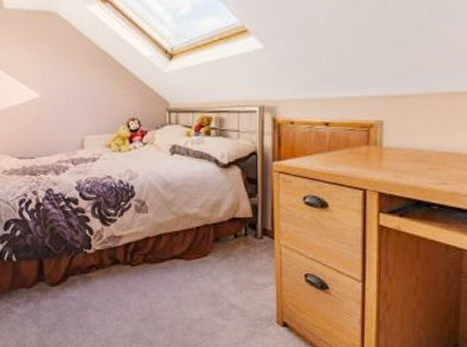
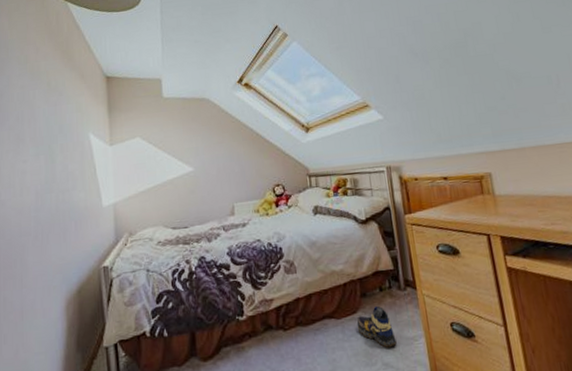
shoe: none [206,251,245,291] -> present [356,305,397,348]

